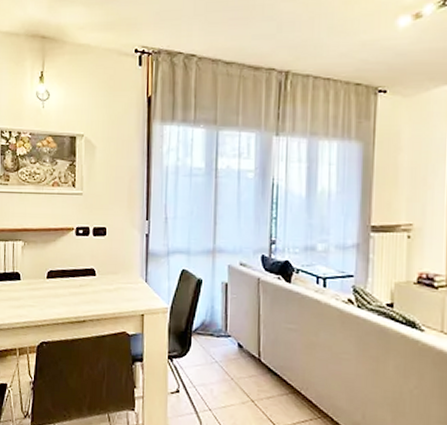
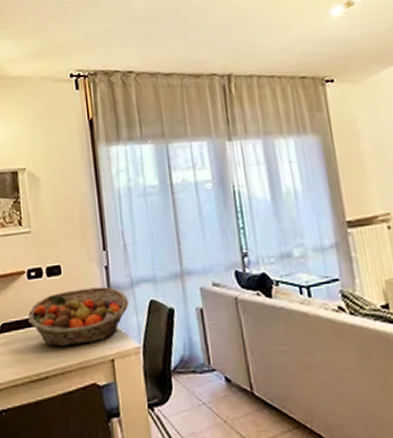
fruit basket: none [72,250,163,299] -> present [27,287,129,348]

